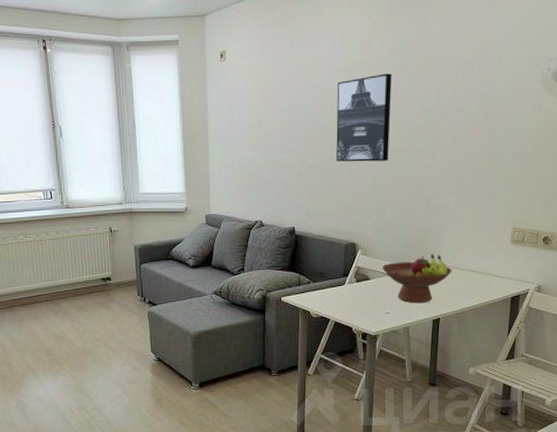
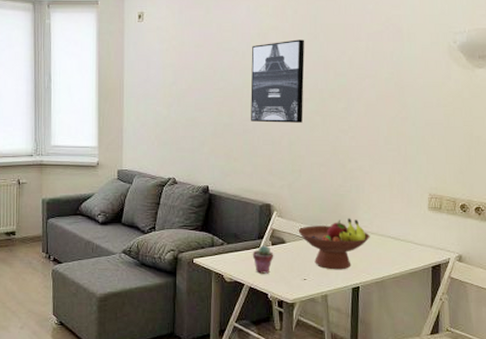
potted succulent: none [337,282,358,309] -> present [252,245,274,274]

